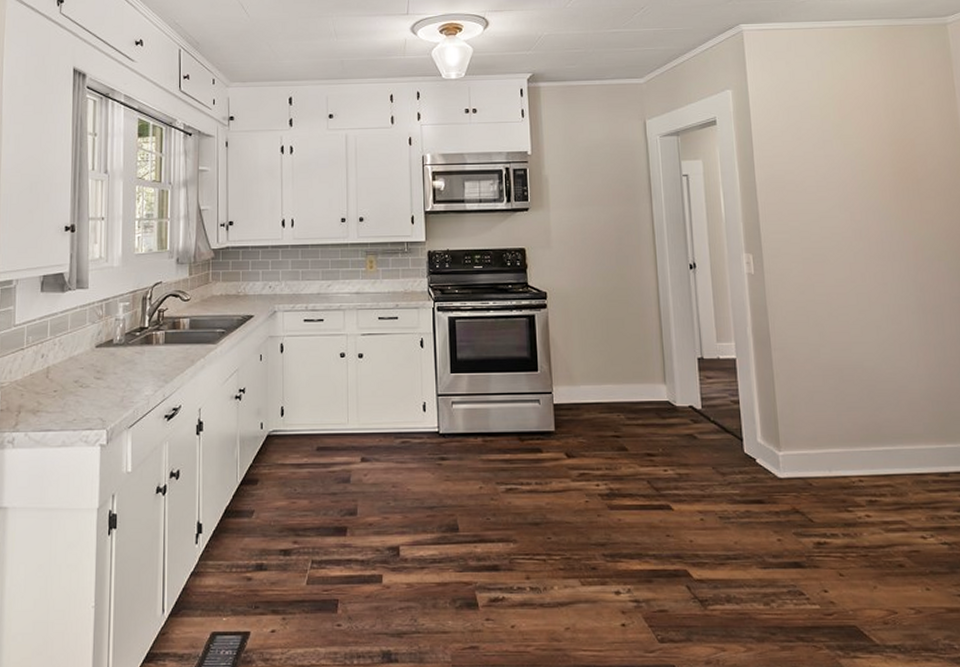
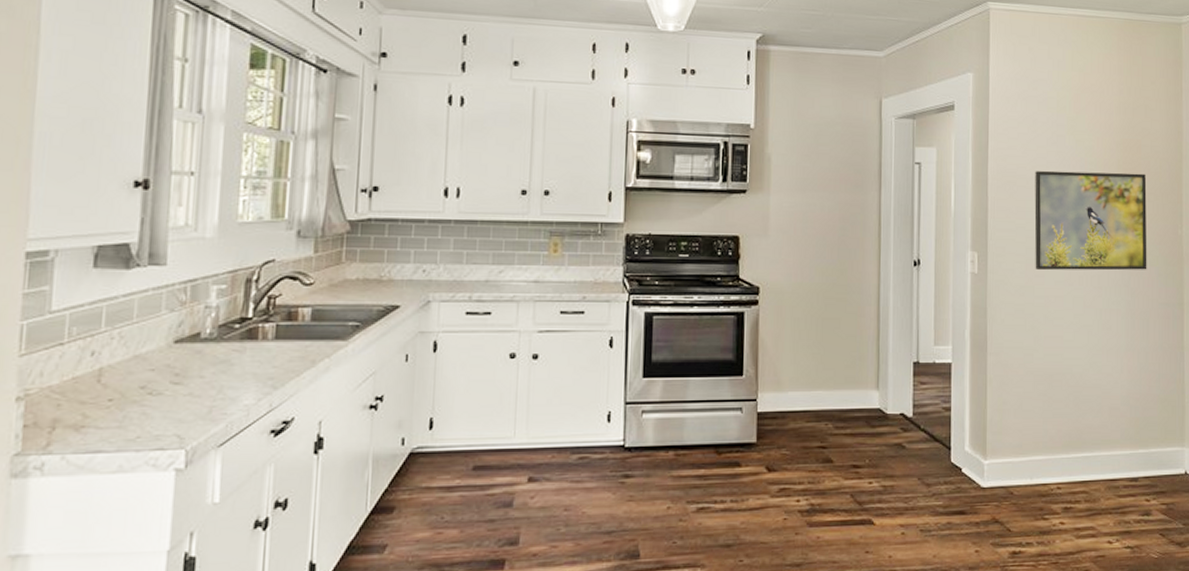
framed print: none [804,171,935,268] -> present [1034,170,1147,271]

